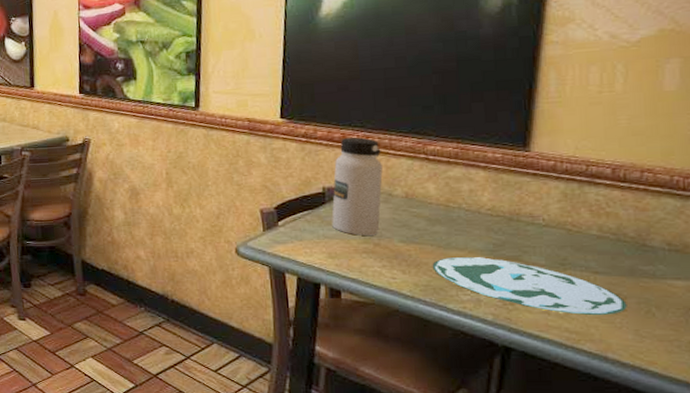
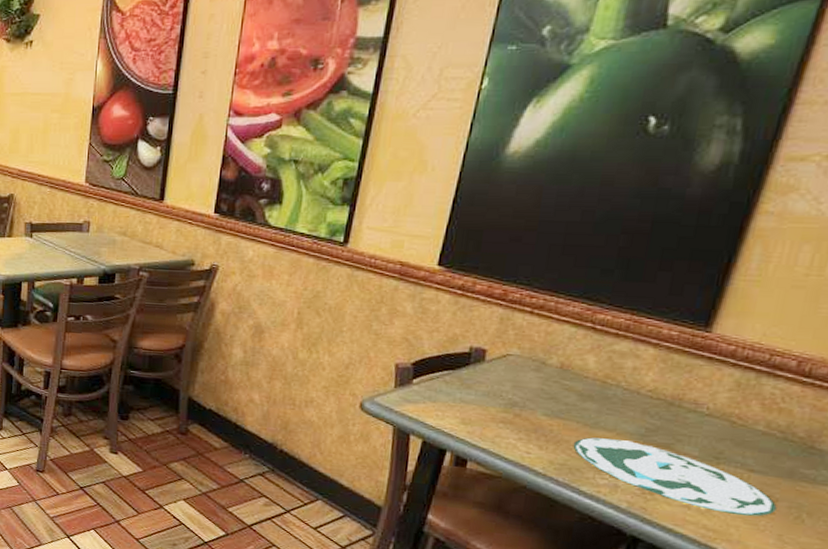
water bottle: present [332,137,383,236] -> none [472,294,544,405]

